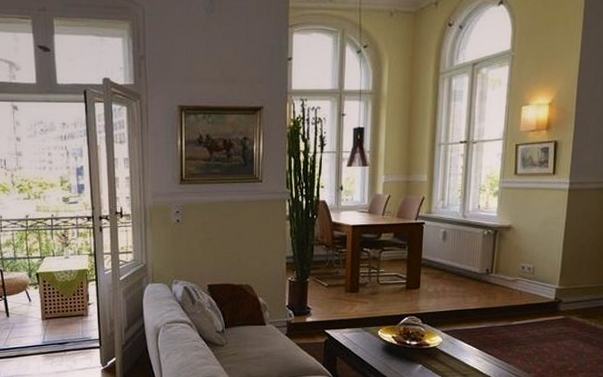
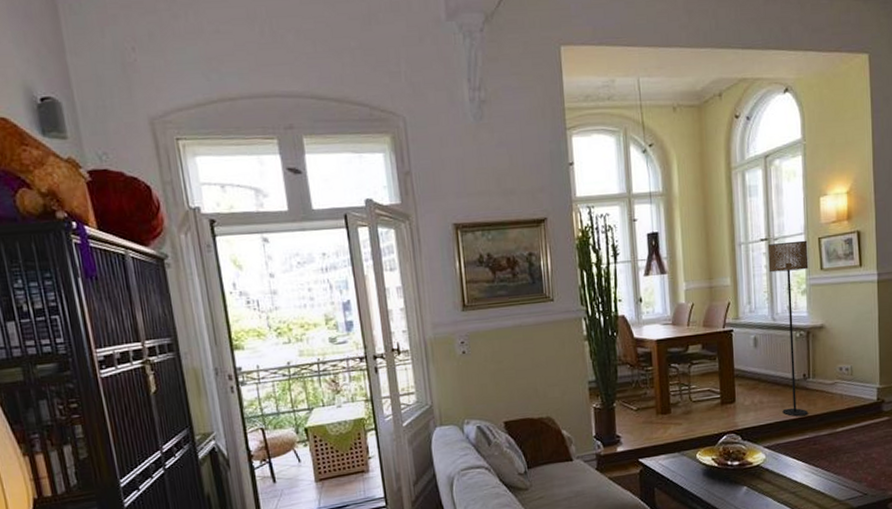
floor lamp: none [463,145,505,307] -> present [767,240,809,417]

